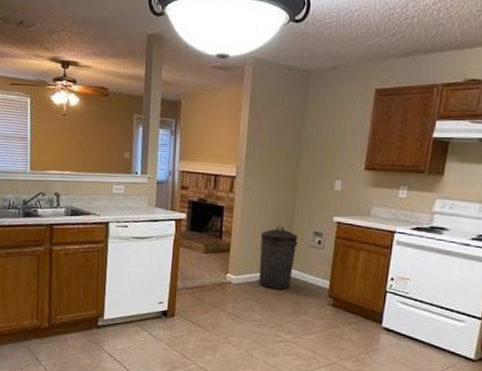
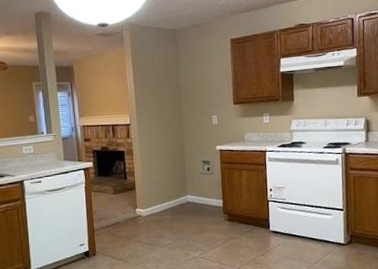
trash can: present [259,226,298,290] -> none [159,160,191,215]

